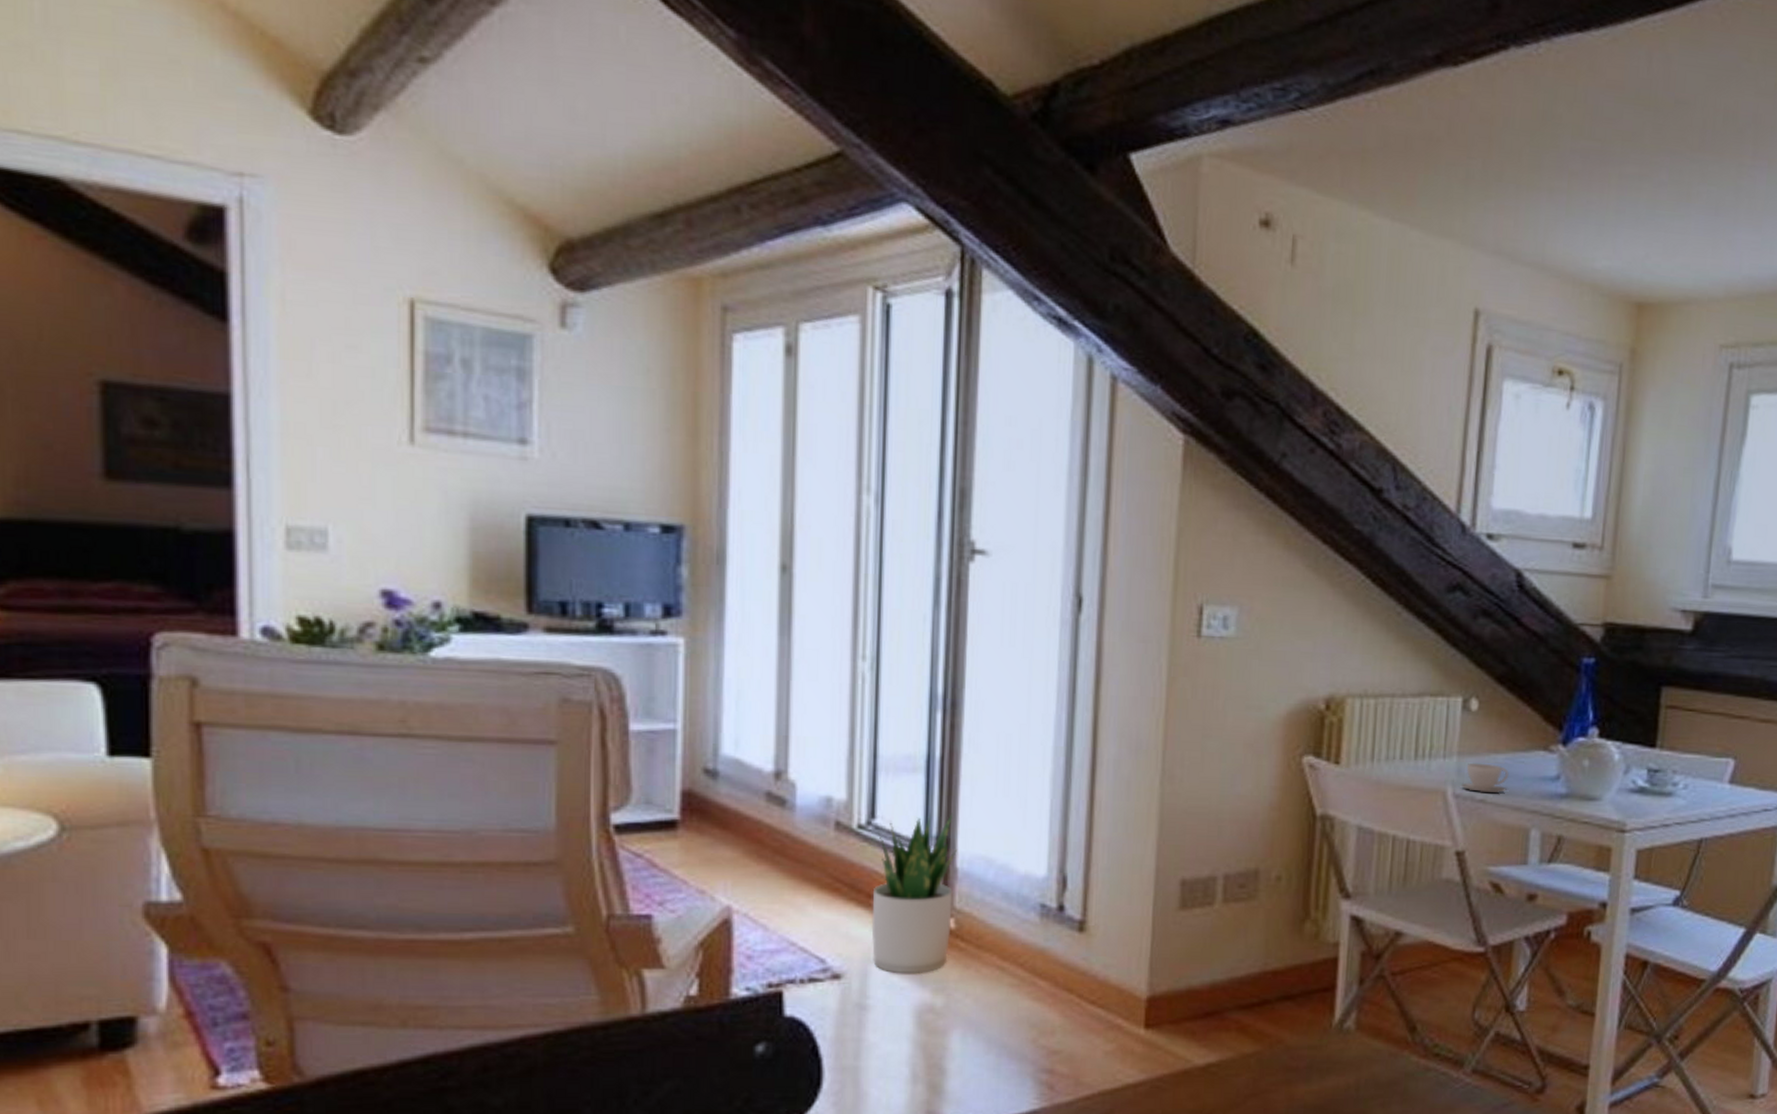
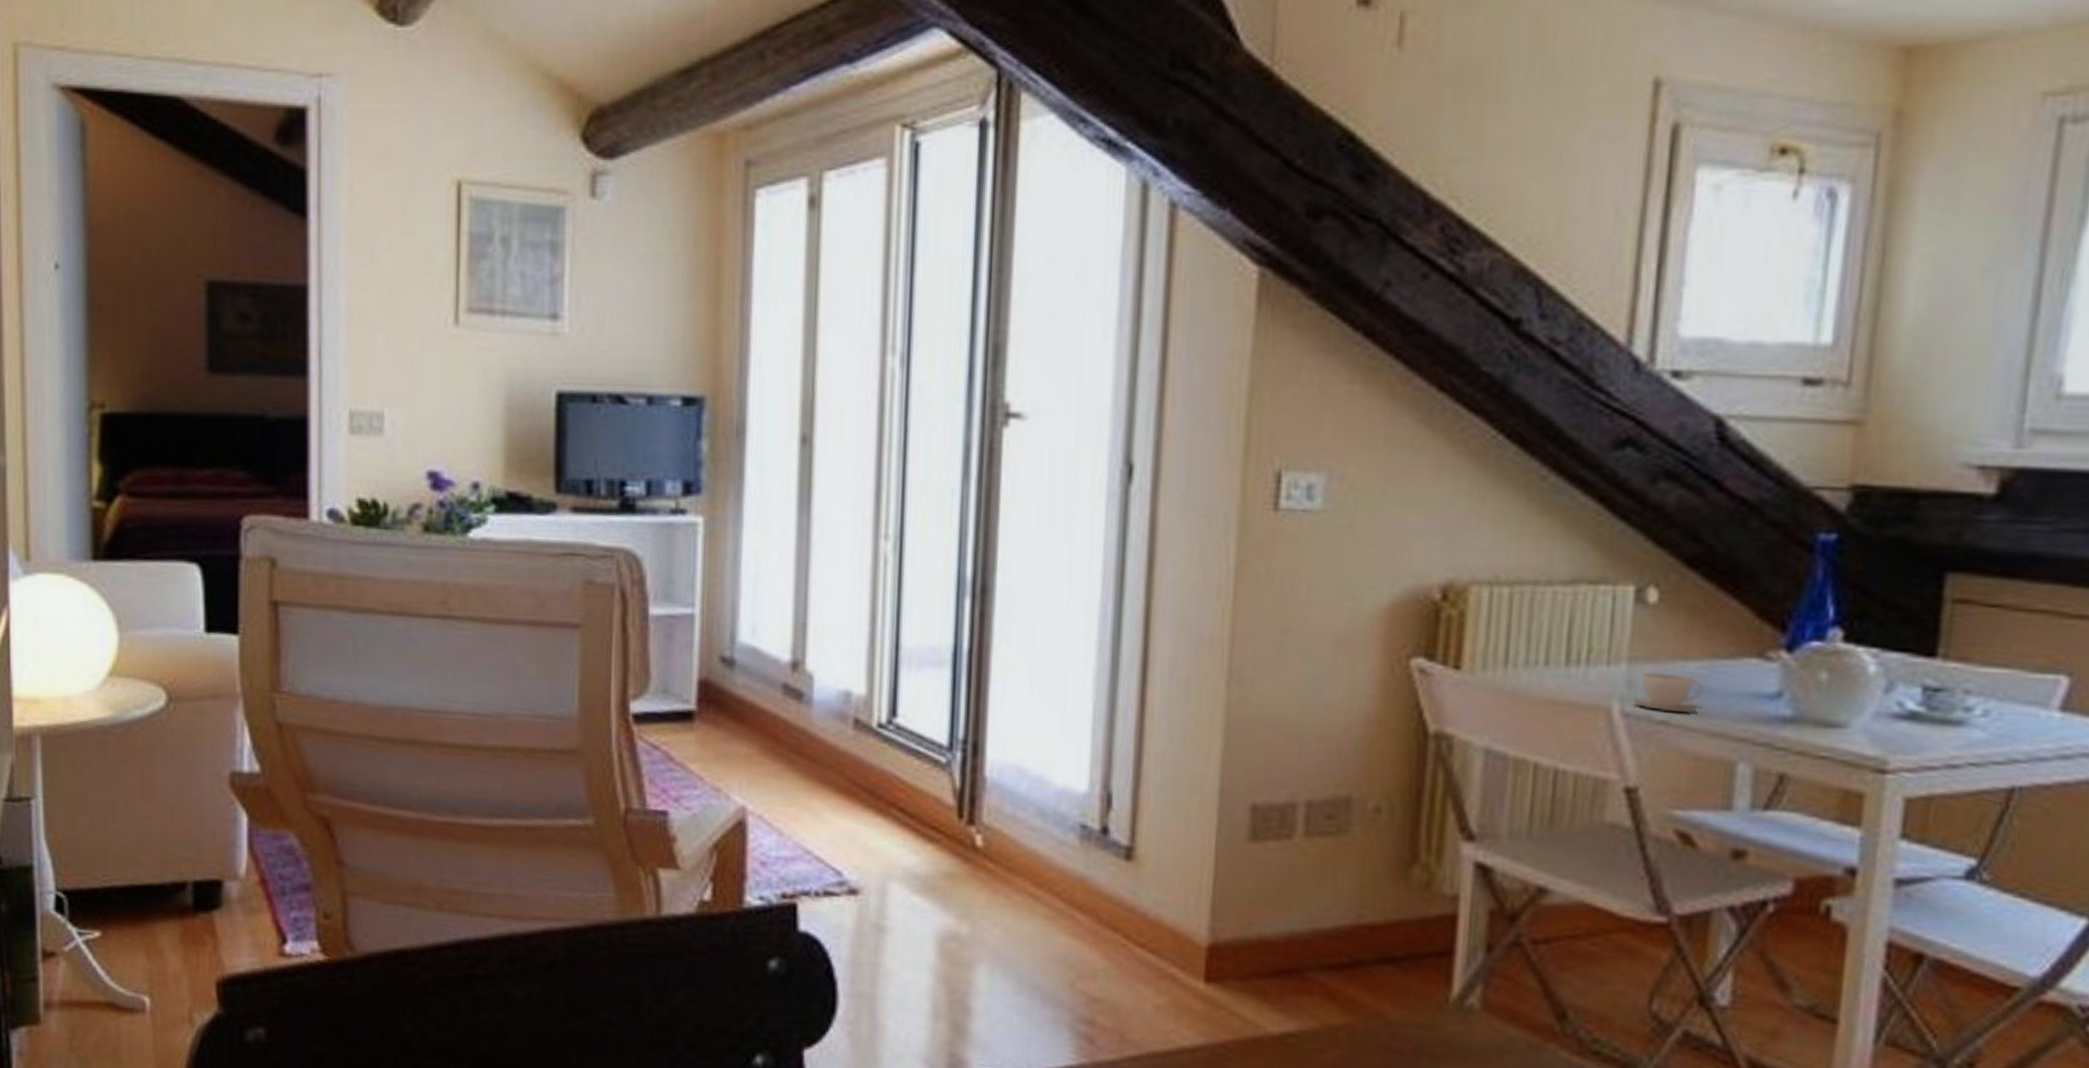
planter: present [871,813,957,974] -> none [891,714,986,895]

